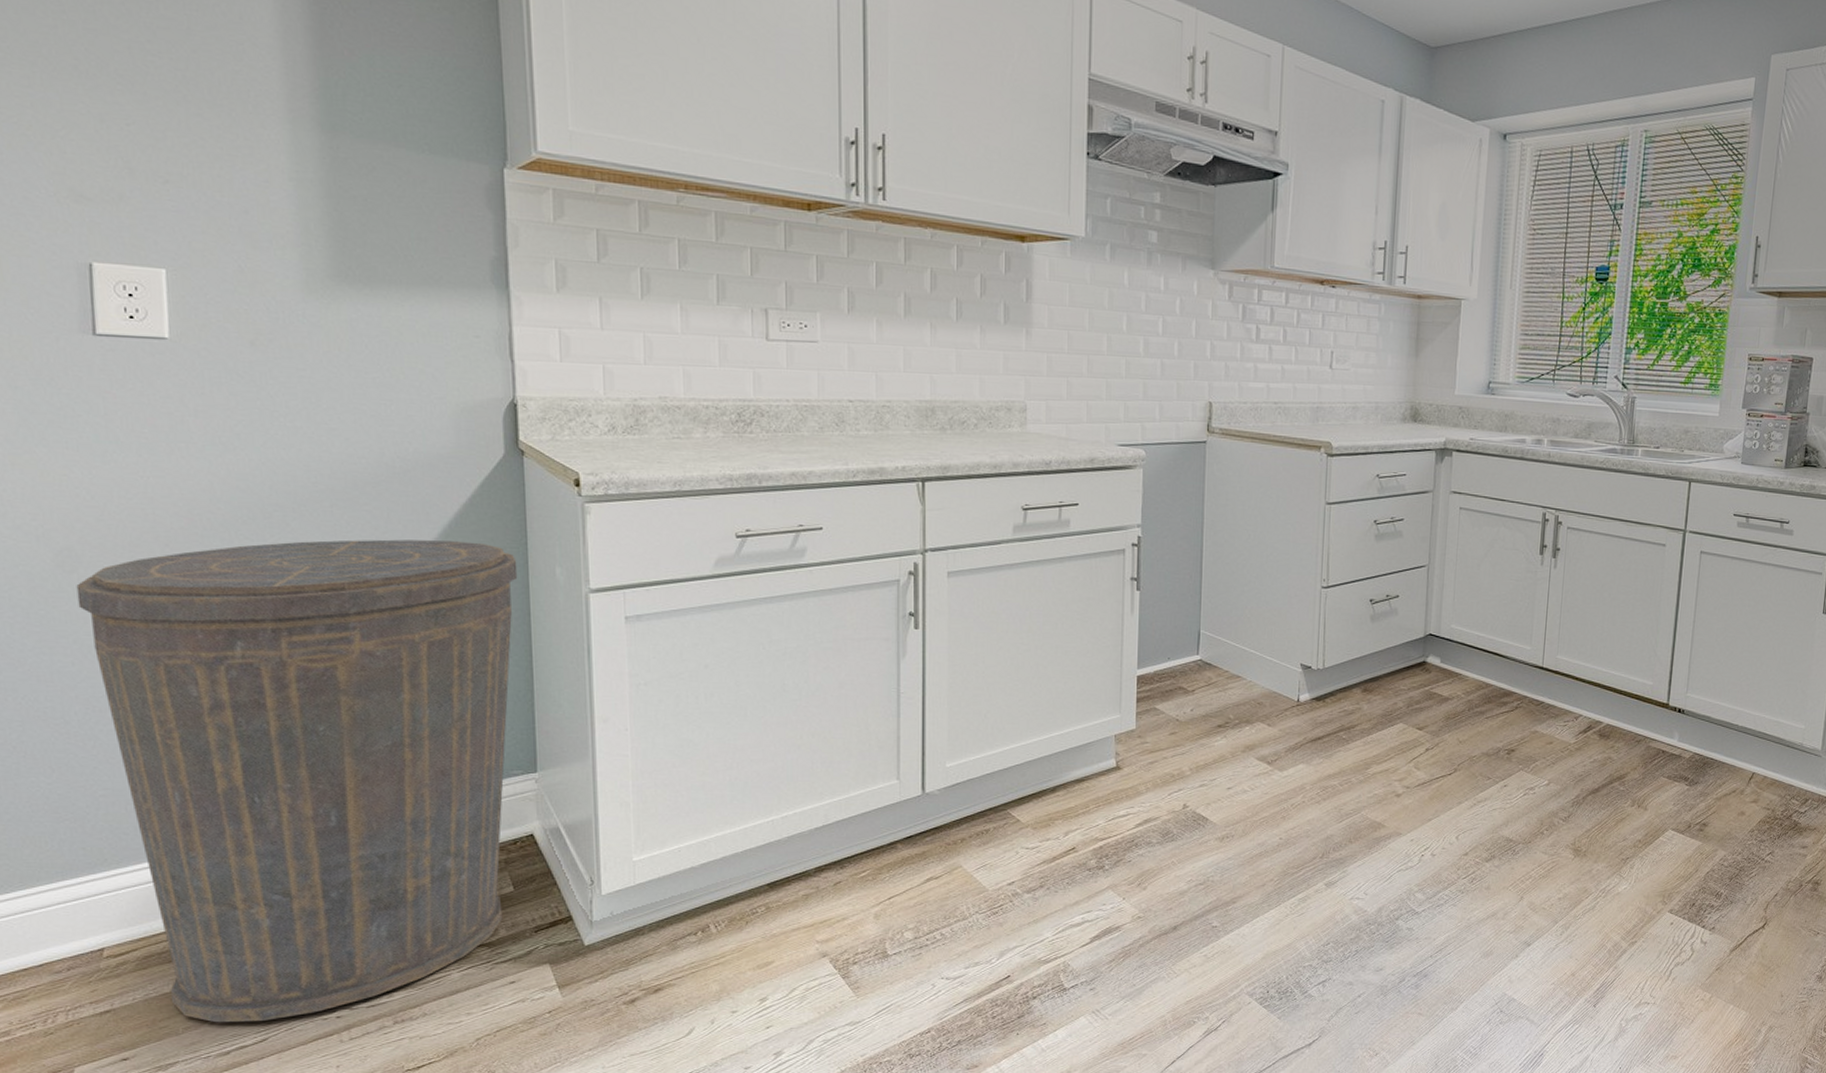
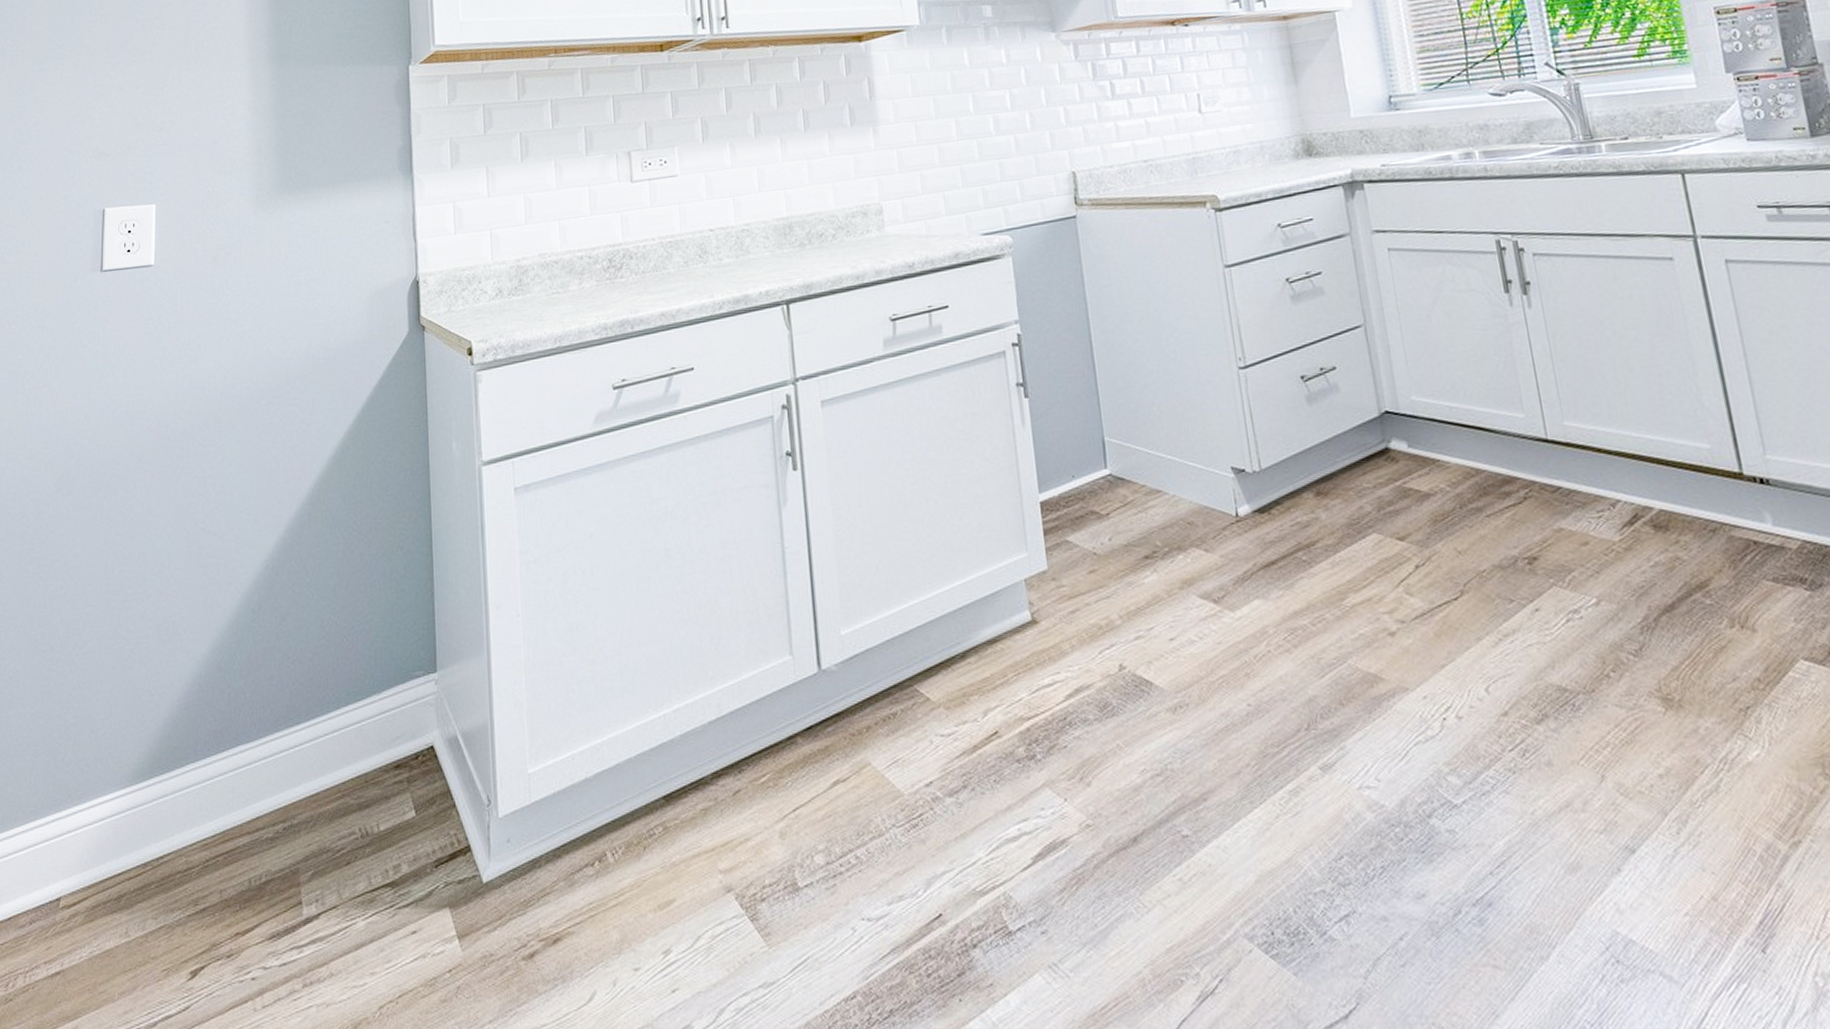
trash can: present [76,539,518,1023] -> none [70,425,420,987]

